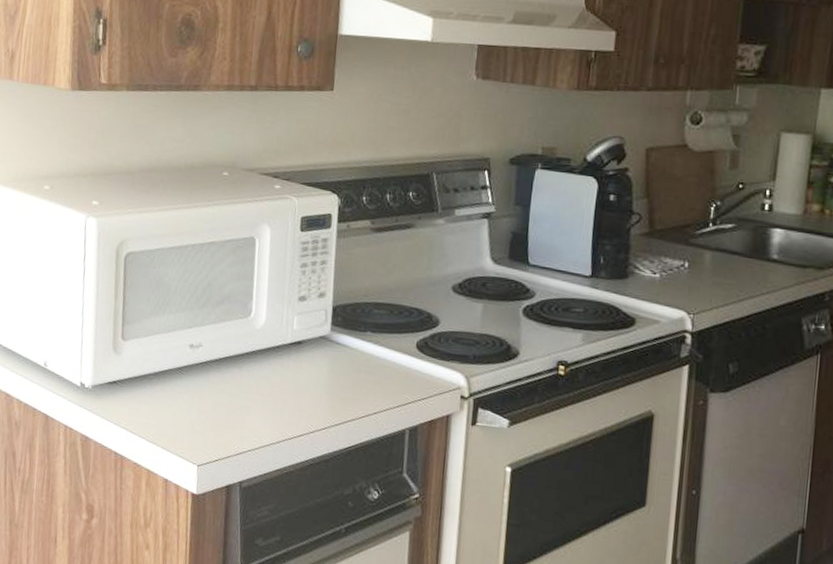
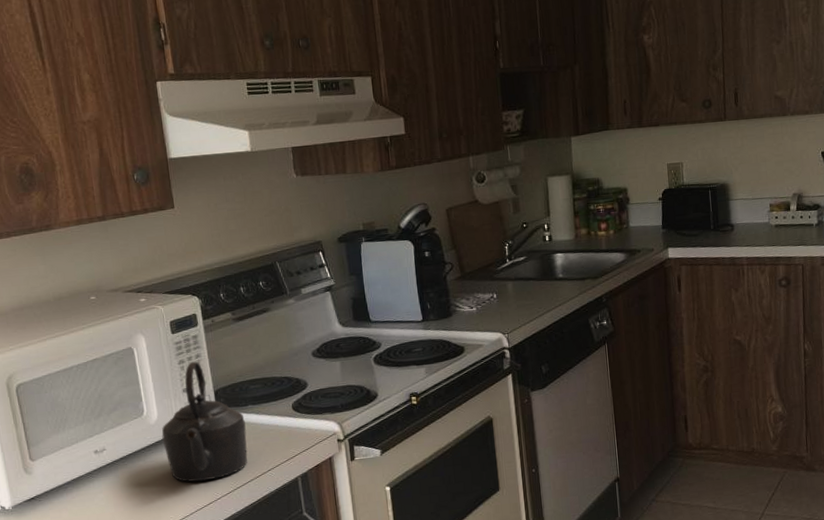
kettle: none [264,267,360,409] -> present [161,361,248,482]

